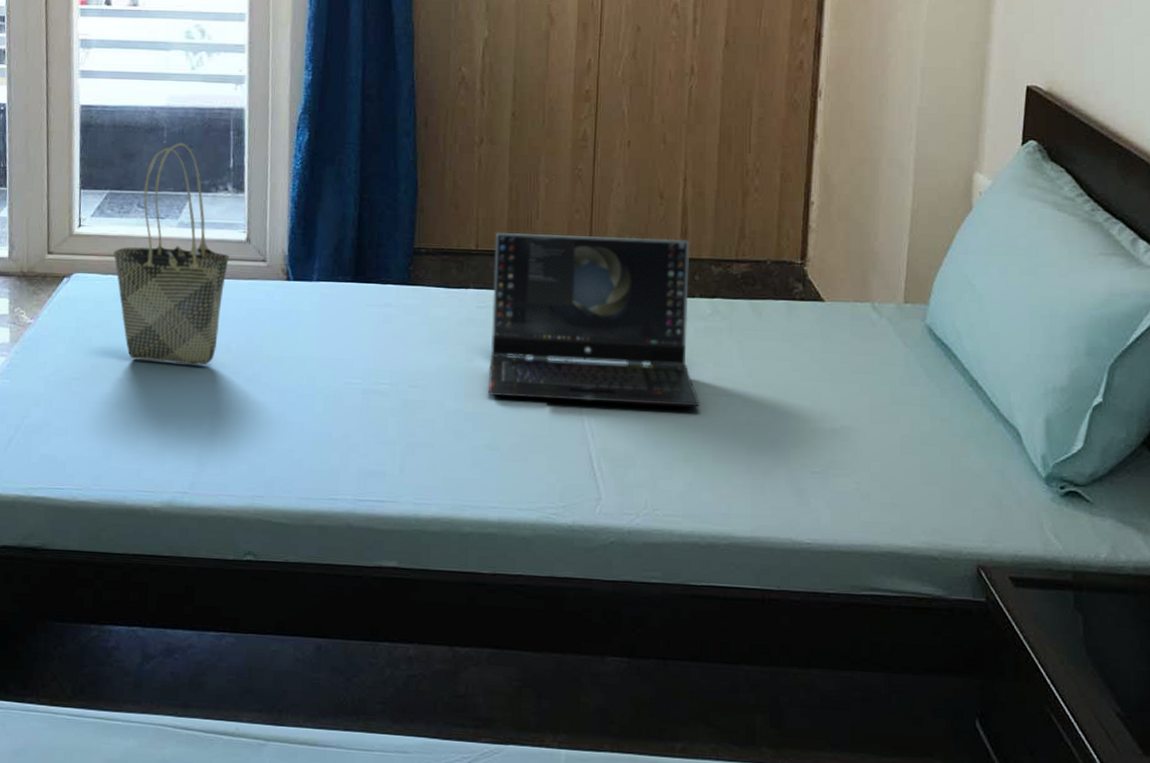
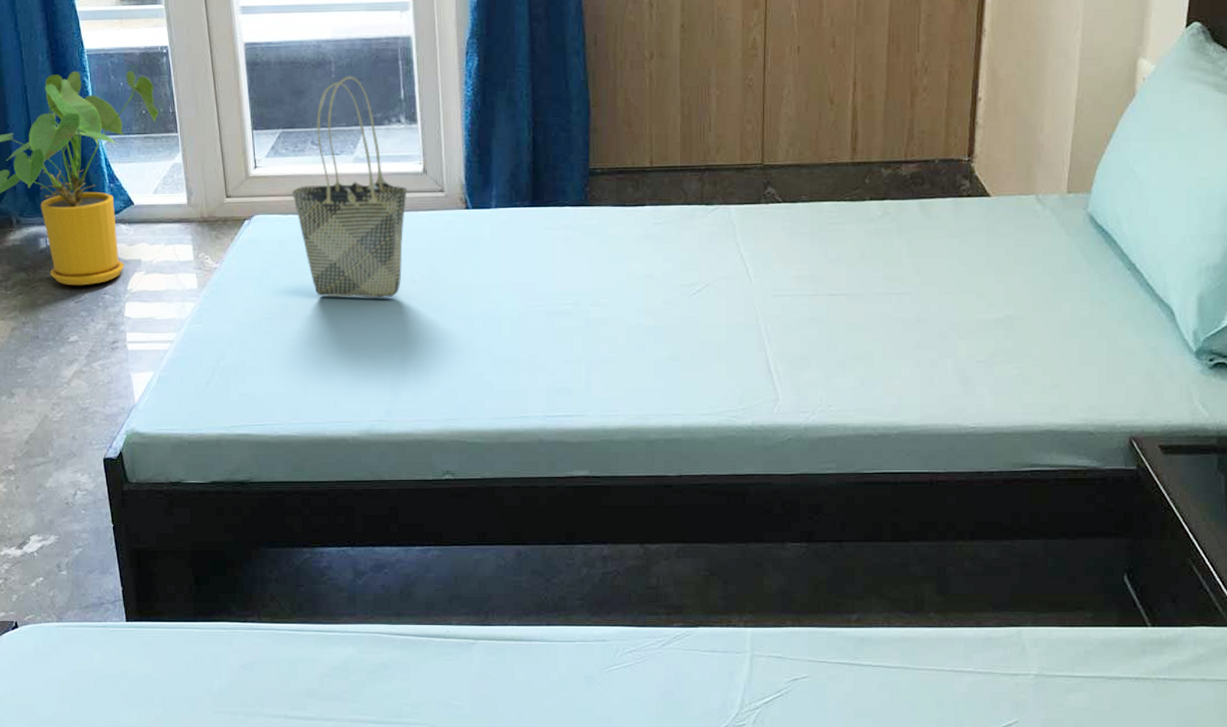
laptop computer: present [488,233,700,407] -> none [667,143,871,310]

